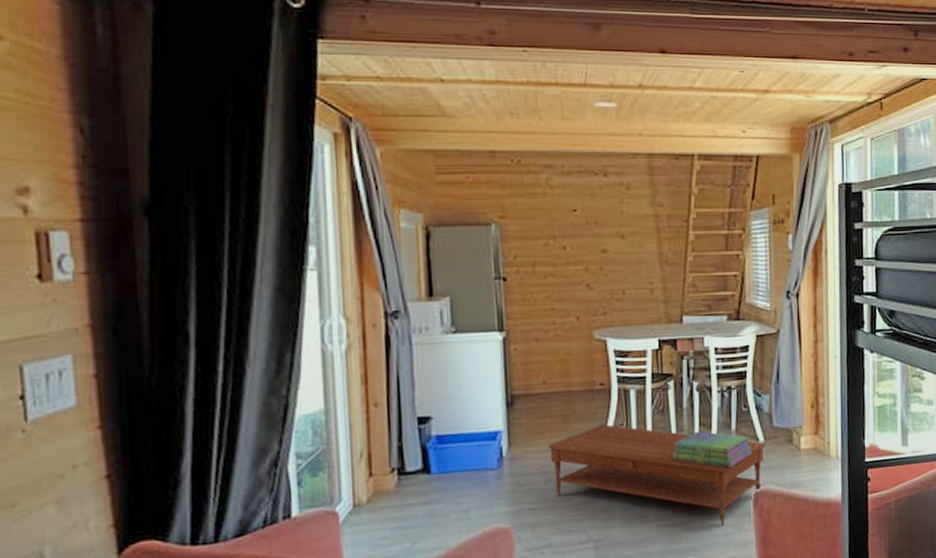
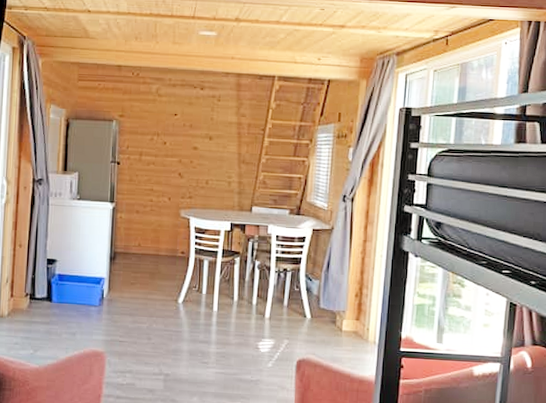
coffee table: present [547,424,765,526] -> none [137,284,311,382]
stack of books: present [672,431,752,467] -> none [233,301,300,335]

